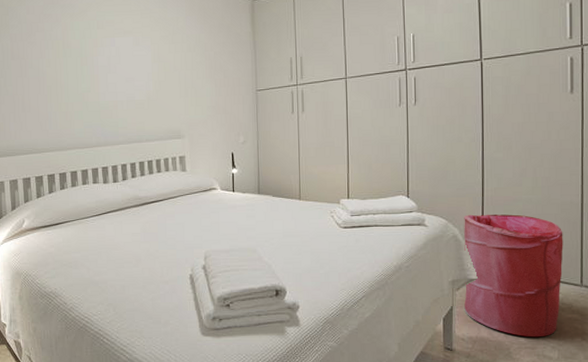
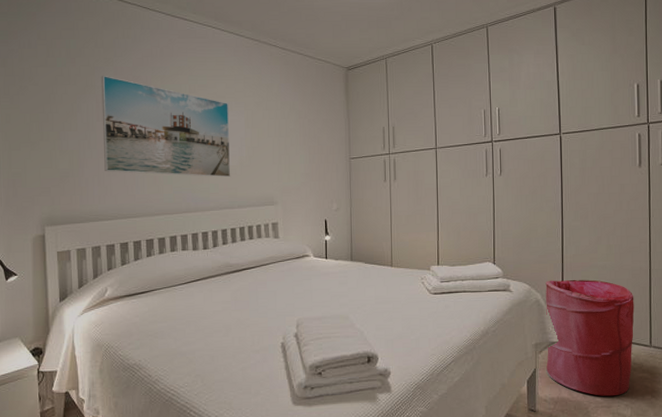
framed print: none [14,15,139,112] -> present [101,76,231,178]

